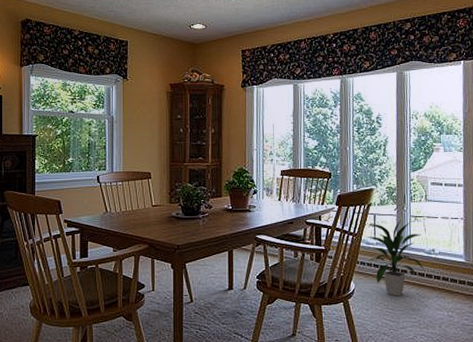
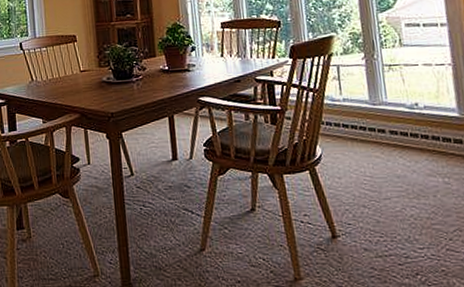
indoor plant: present [365,220,426,297] -> none [329,70,409,161]

